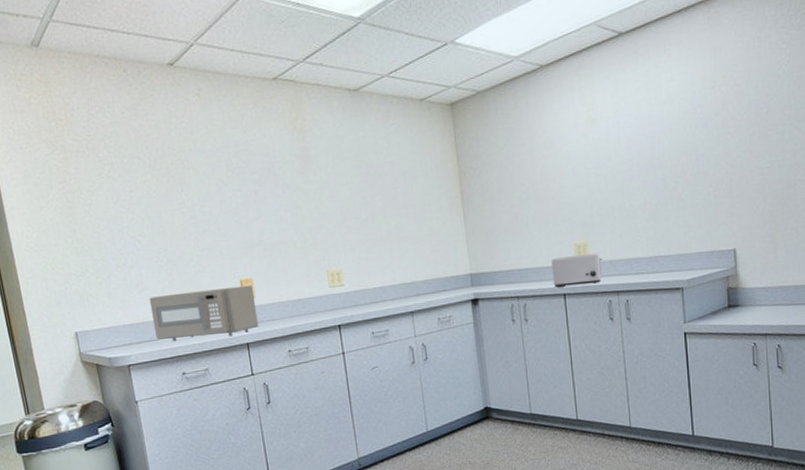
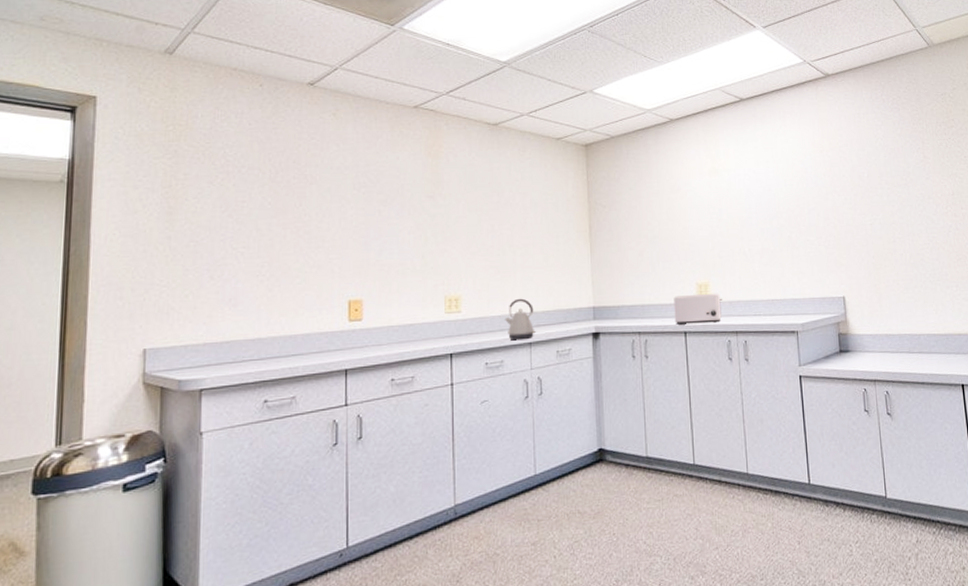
microwave: present [149,285,259,342] -> none [240,306,362,365]
kettle: none [386,269,417,311] -> present [505,298,537,341]

